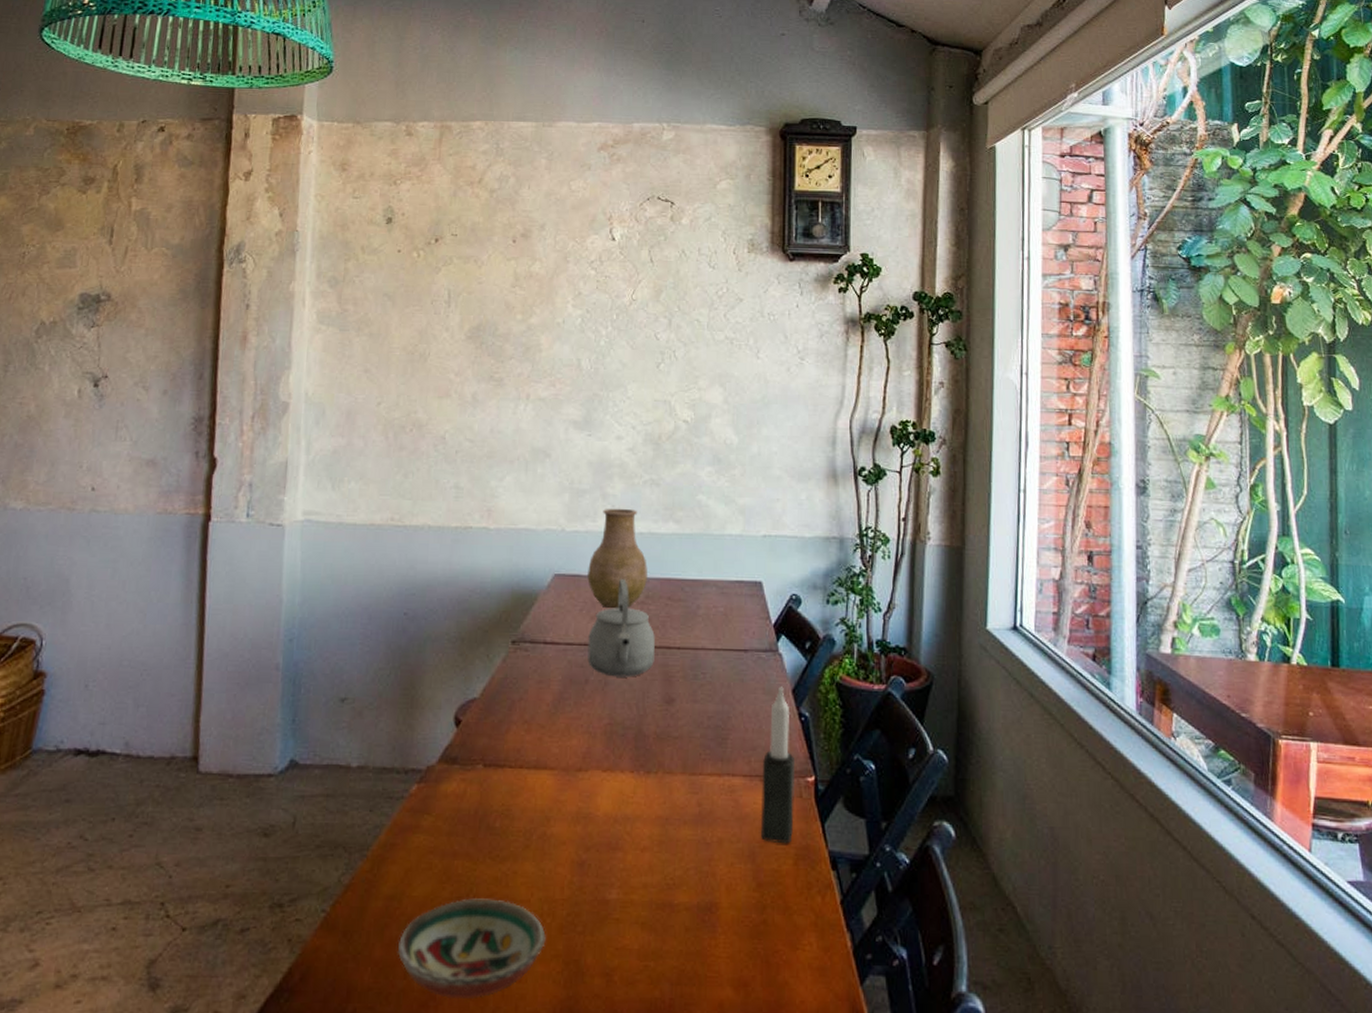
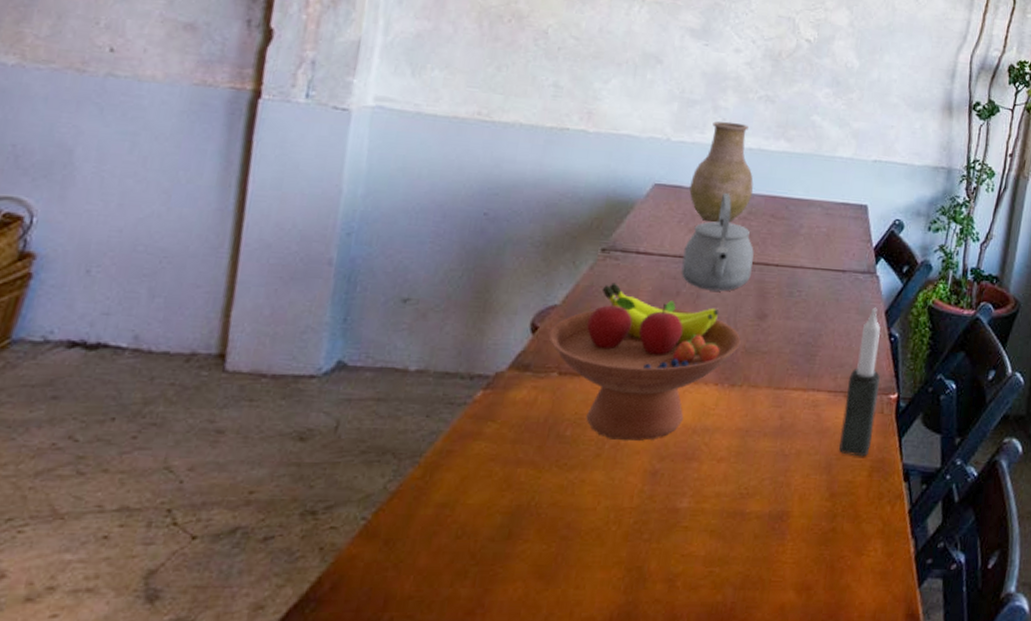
decorative bowl: present [397,898,546,999] -> none [444,506,610,605]
fruit bowl: none [471,674,651,832] -> present [548,282,741,441]

